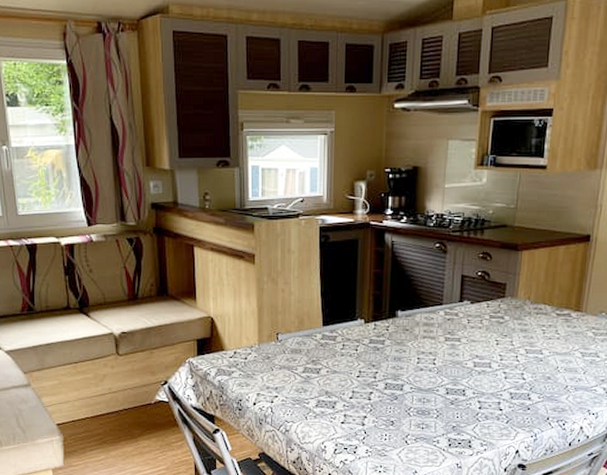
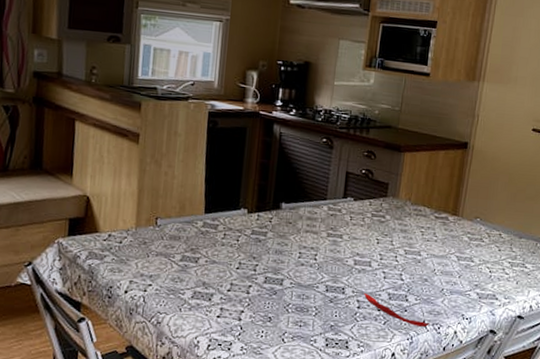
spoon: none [484,393,555,424] -> present [363,292,430,327]

